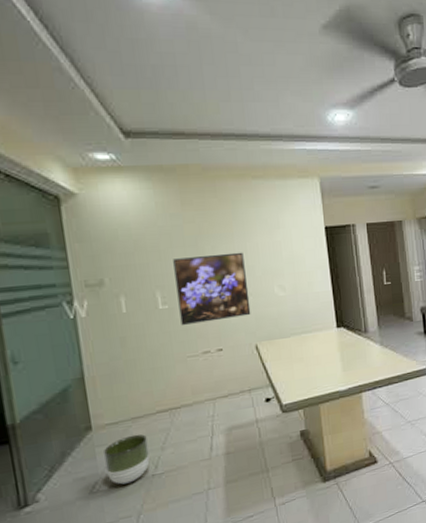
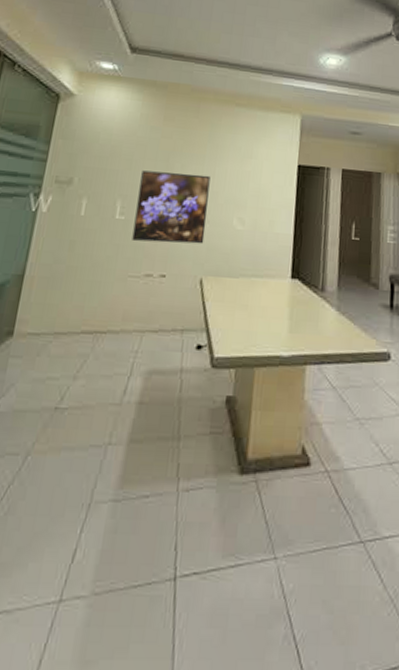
planter: present [104,434,150,485] -> none [10,352,63,411]

